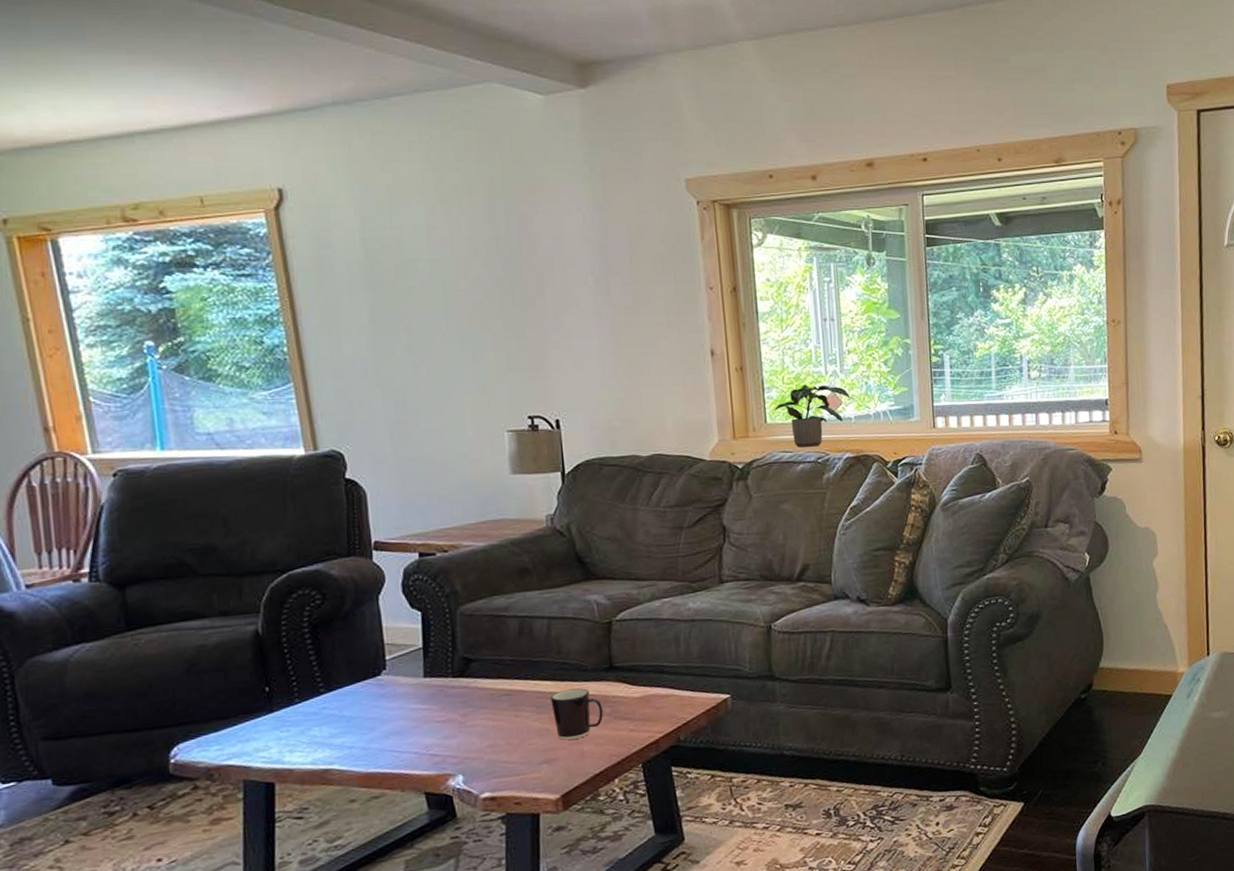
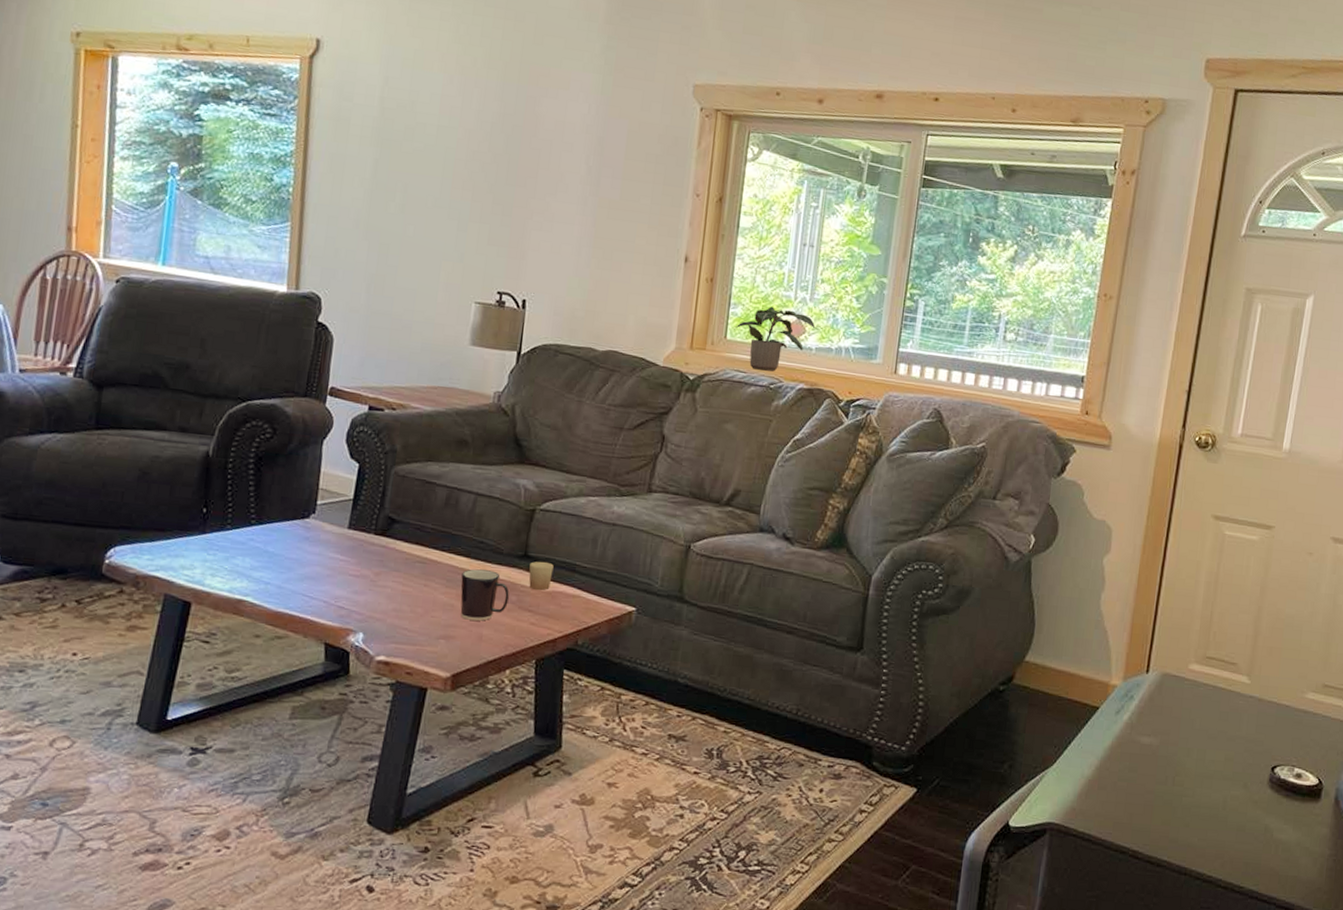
candle: none [617,669,642,699] -> present [529,561,554,591]

